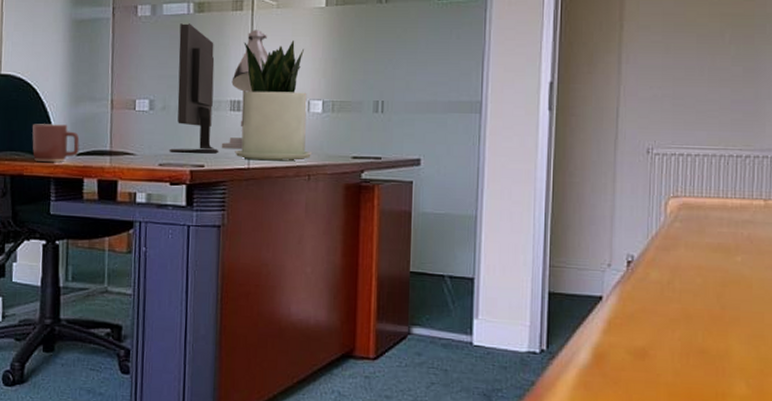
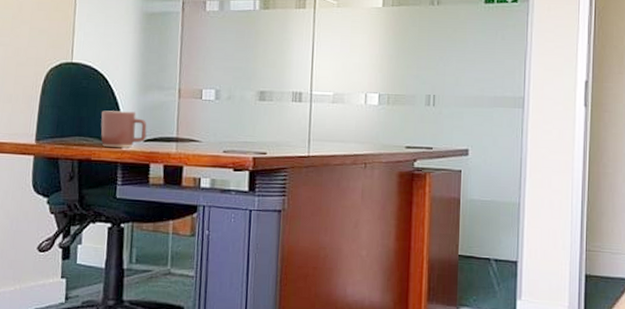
computer monitor: present [168,23,219,155] -> none [233,19,281,143]
desk lamp: present [221,30,269,150] -> none [283,26,329,138]
planter: present [235,41,313,161] -> none [296,37,369,150]

